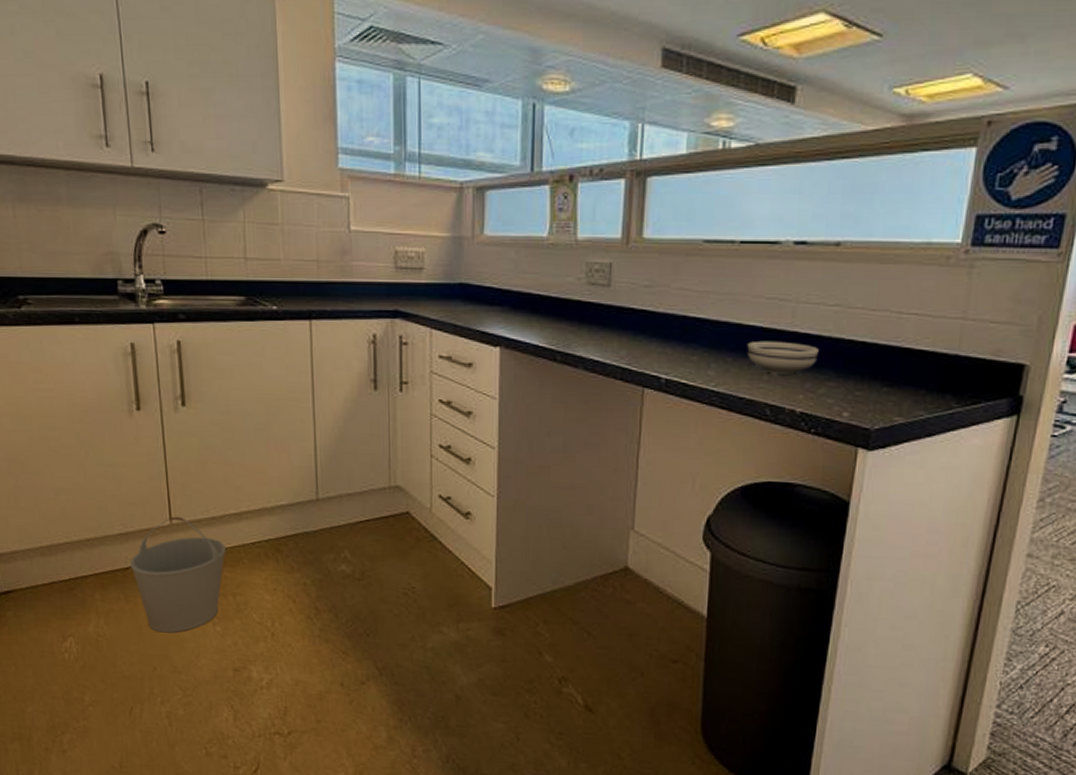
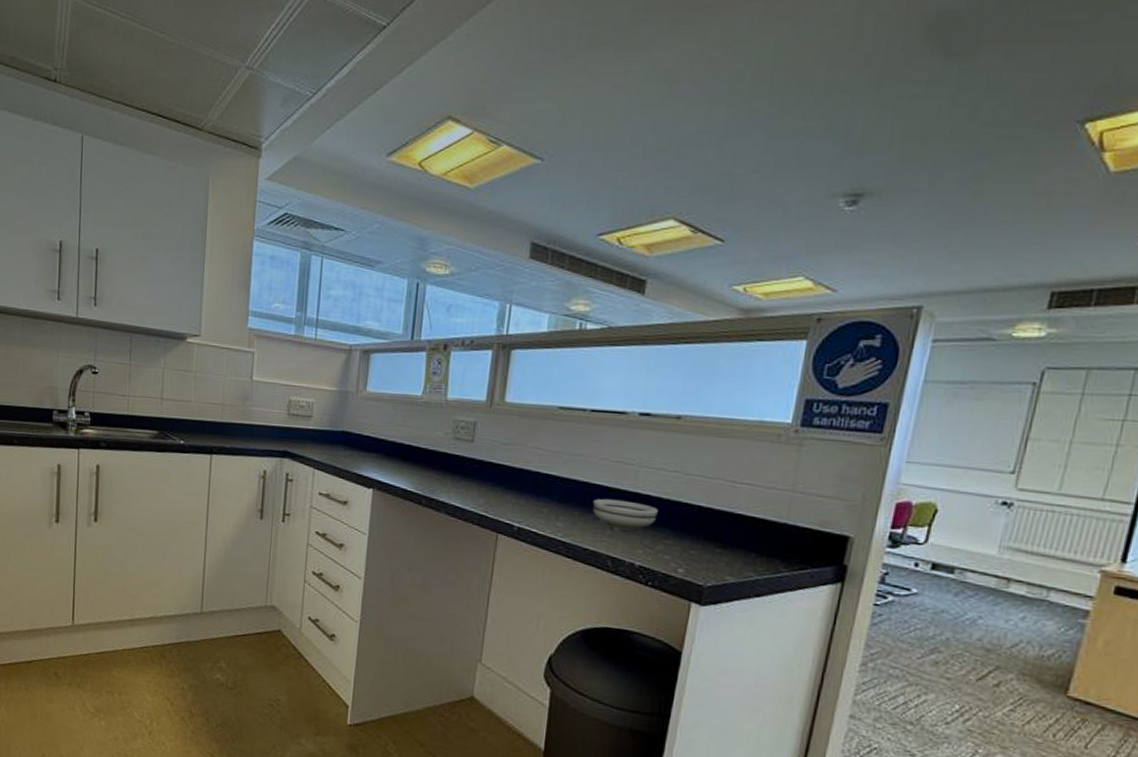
bucket: present [129,516,227,633] -> none [33,618,118,724]

